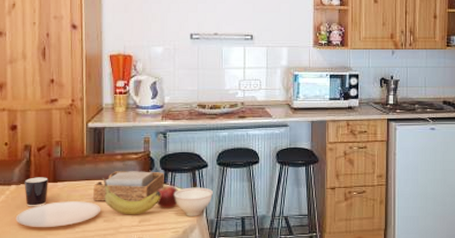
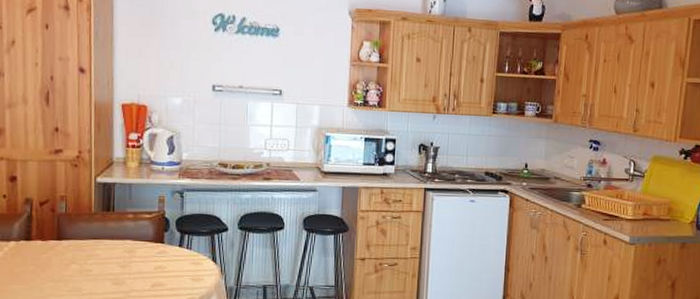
plate: present [15,201,101,228] -> none [15,261,110,289]
mug: present [24,177,48,207] -> none [24,233,52,266]
napkin holder: present [92,171,164,202] -> none [100,231,180,265]
fruit: present [102,177,161,215] -> none [111,237,176,279]
fruit: present [157,185,178,208] -> none [172,248,195,273]
bowl: present [173,187,214,217] -> none [190,251,234,284]

